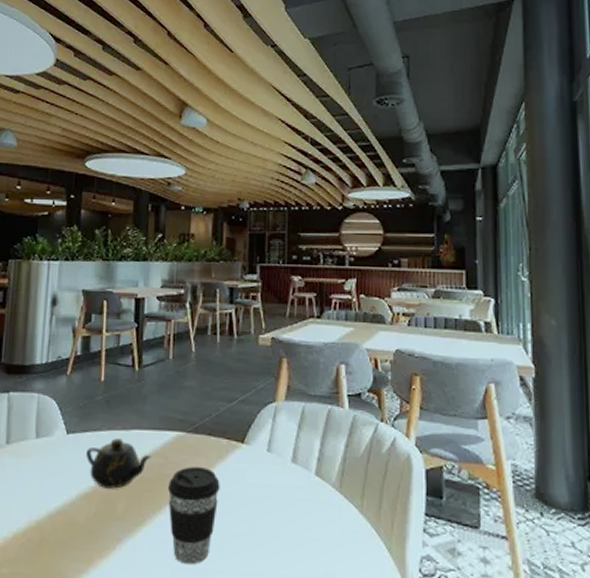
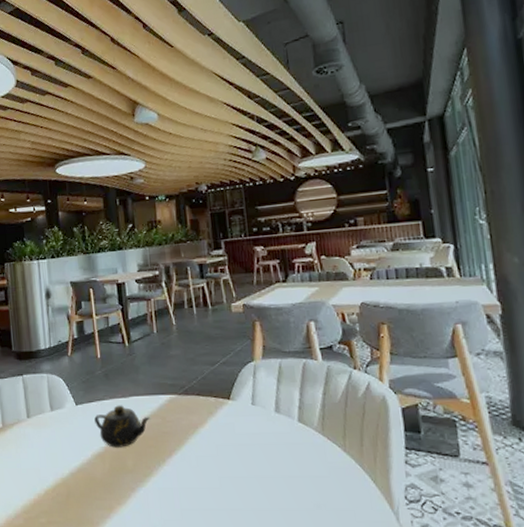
coffee cup: present [168,467,220,565] -> none [168,423,214,506]

